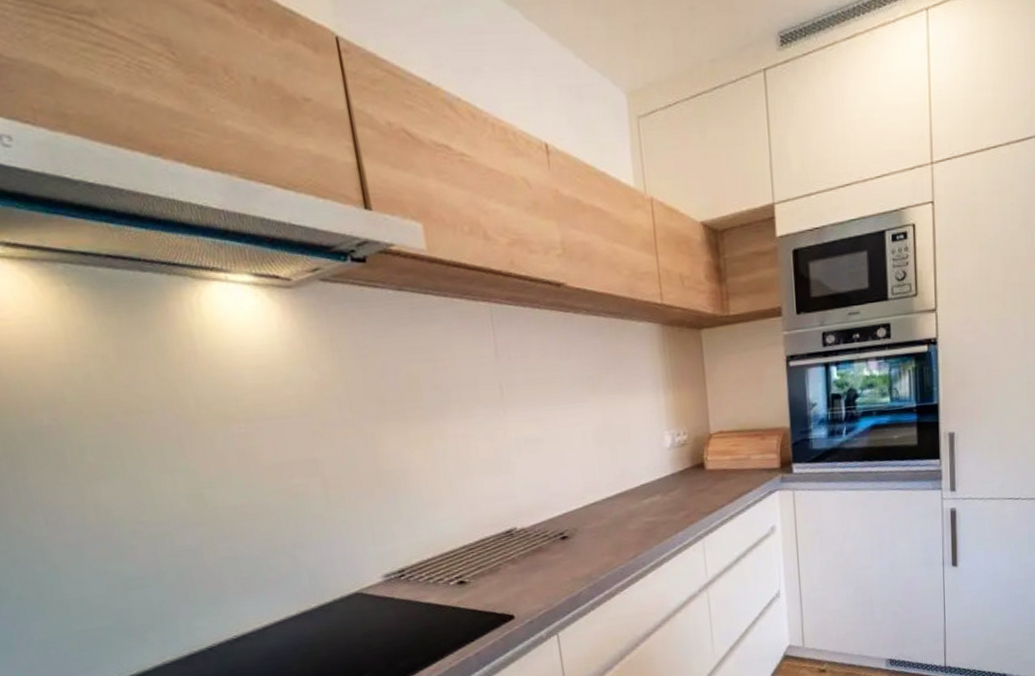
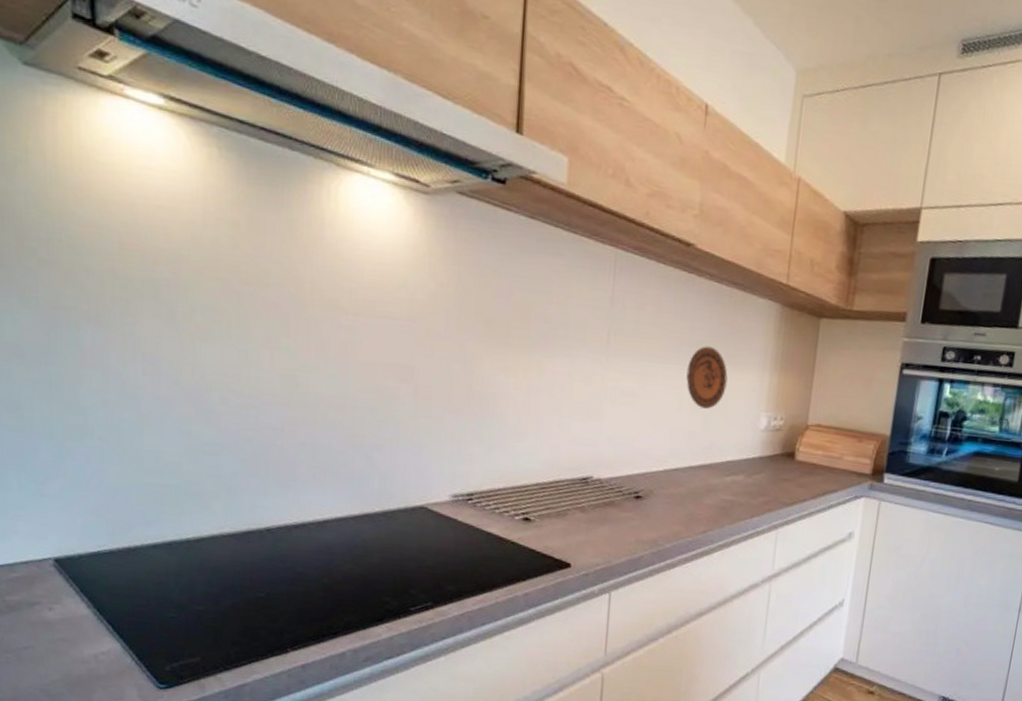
decorative plate: none [583,379,626,440] -> present [686,346,728,409]

